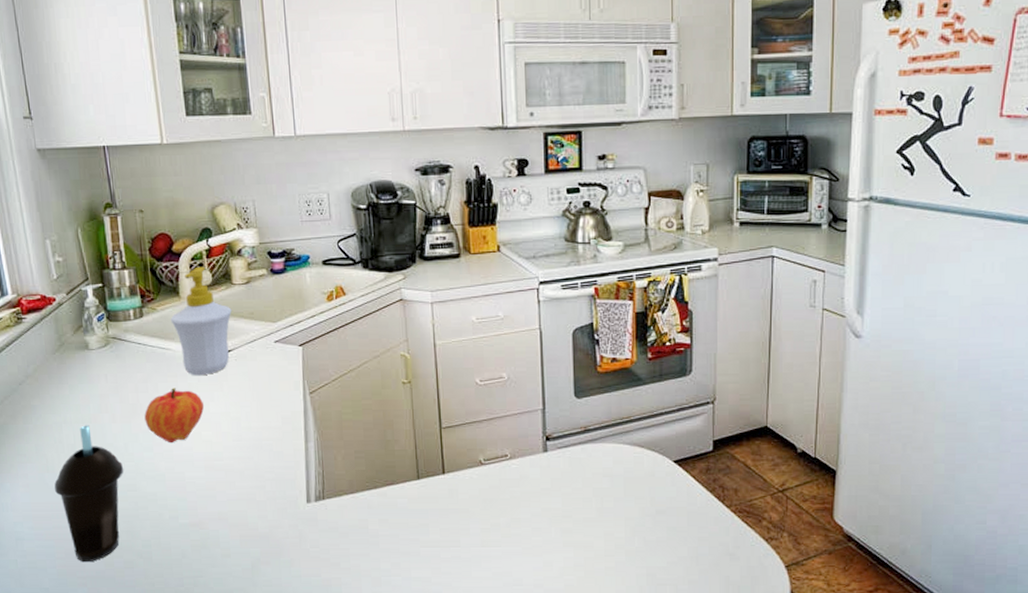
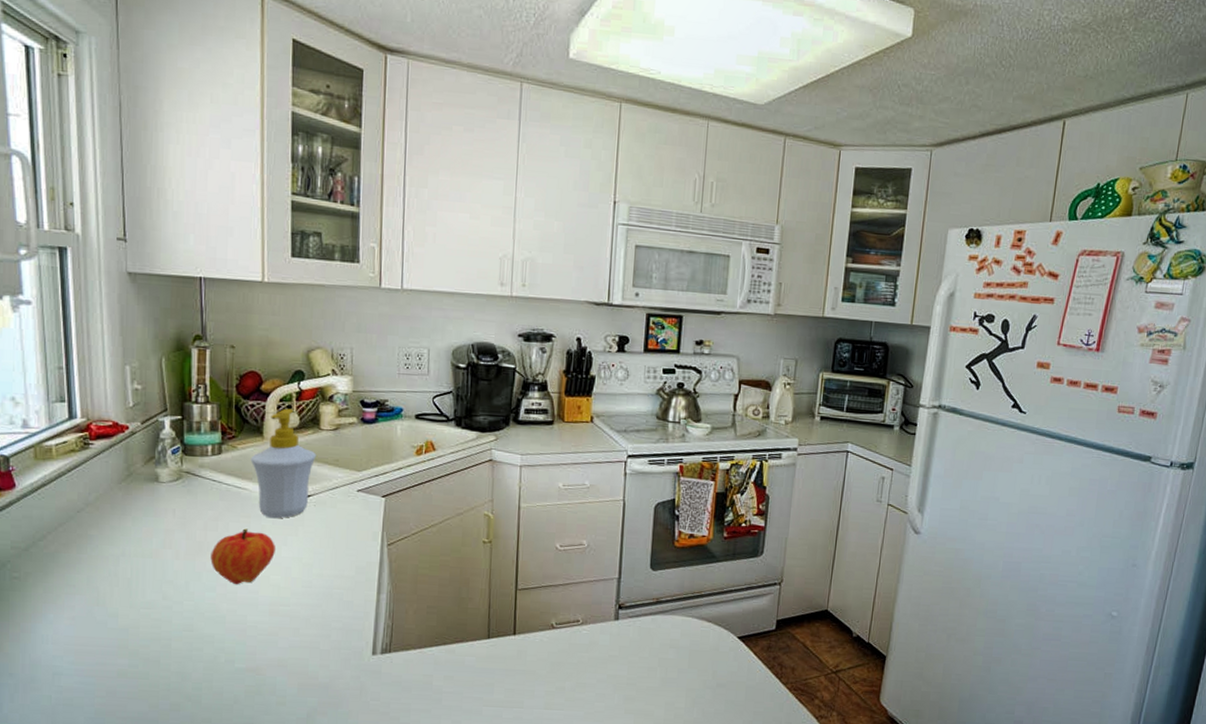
cup: present [54,425,124,563] -> none [103,559,182,703]

